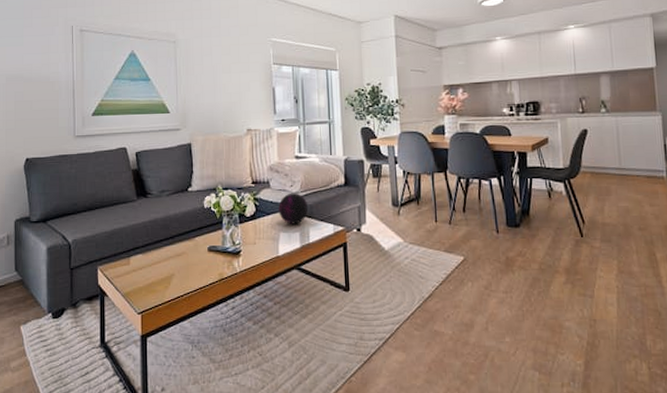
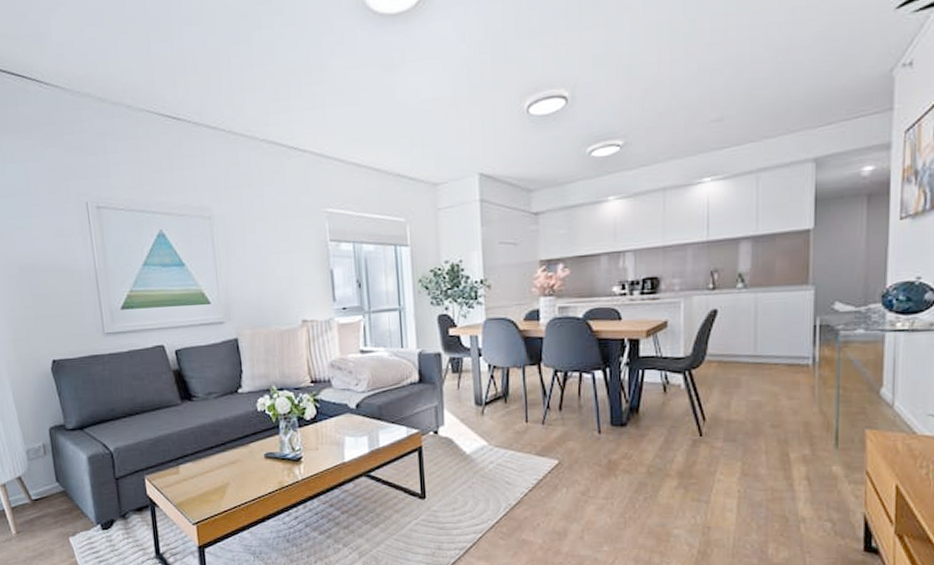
decorative orb: present [278,192,309,224] -> none [342,392,377,428]

